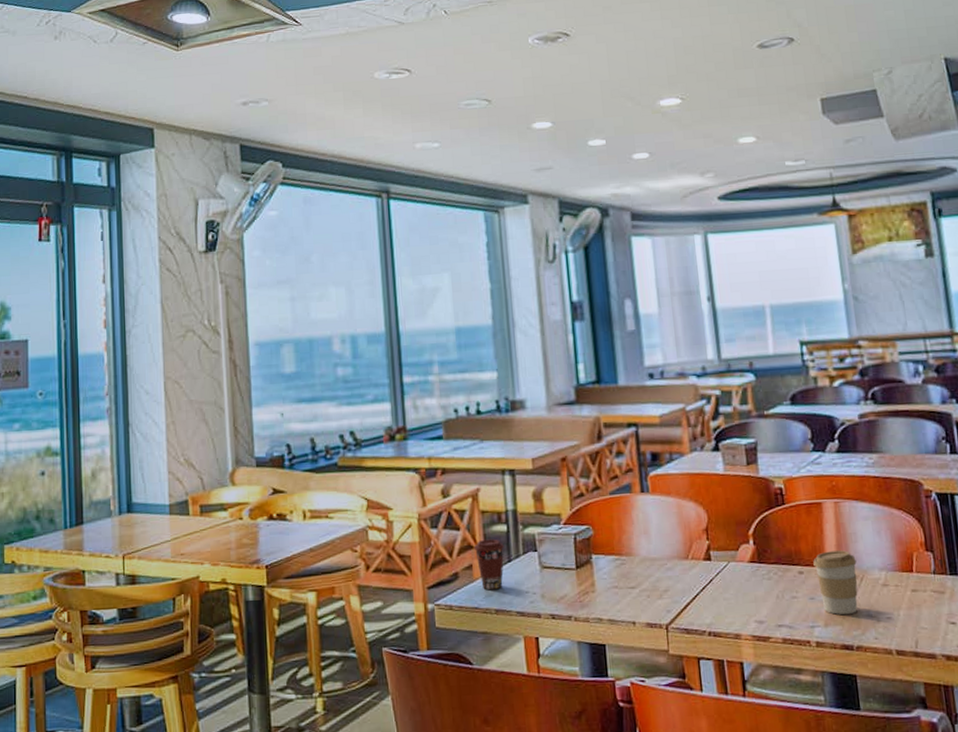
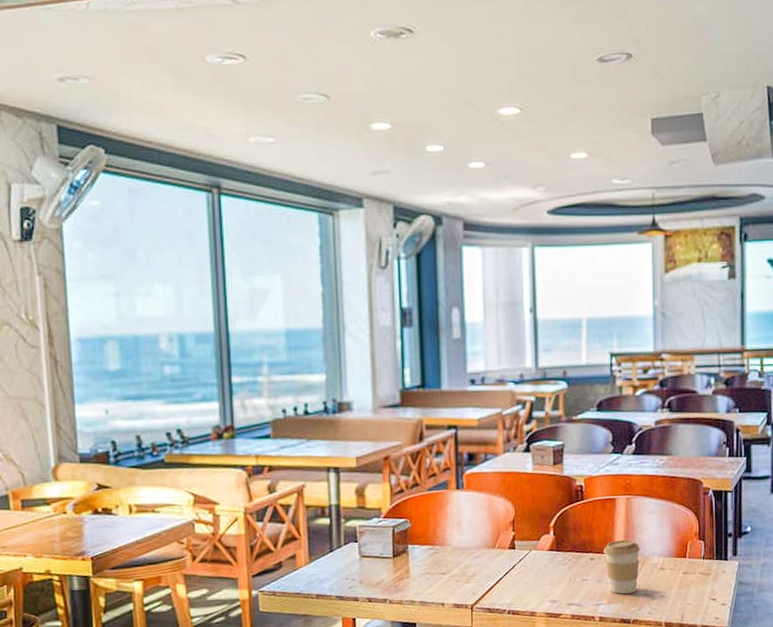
coffee cup: present [473,539,504,590] -> none [297,531,327,578]

